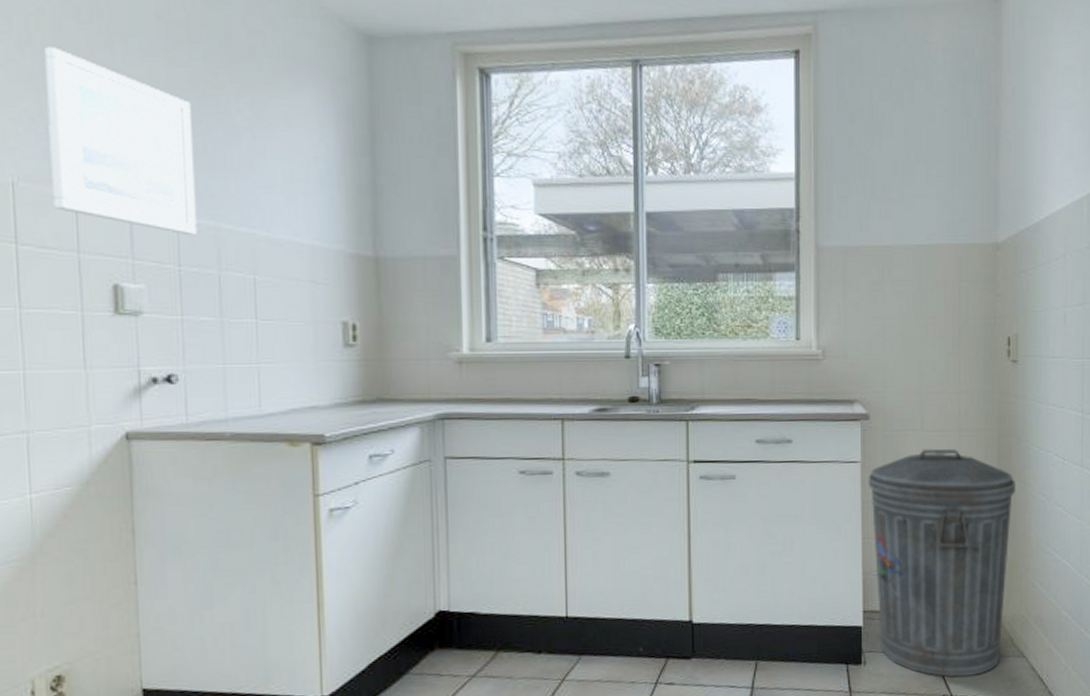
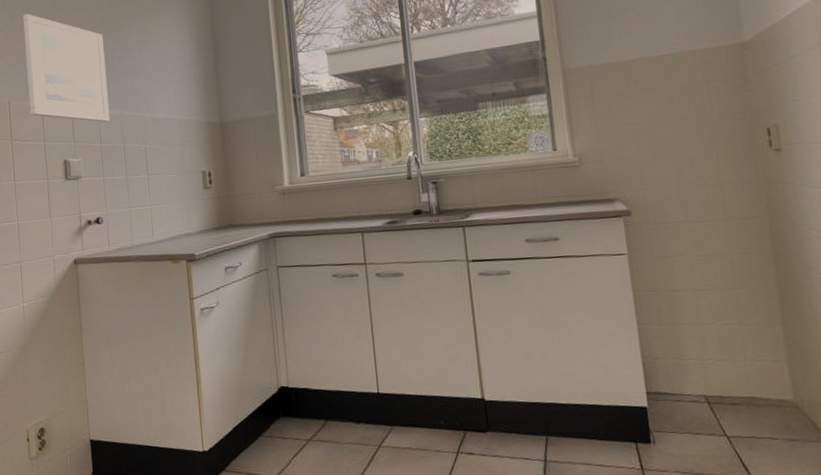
trash can: present [868,448,1015,678] -> none [636,237,803,461]

